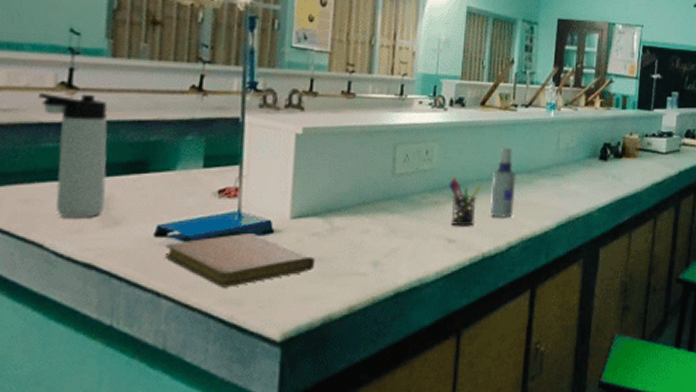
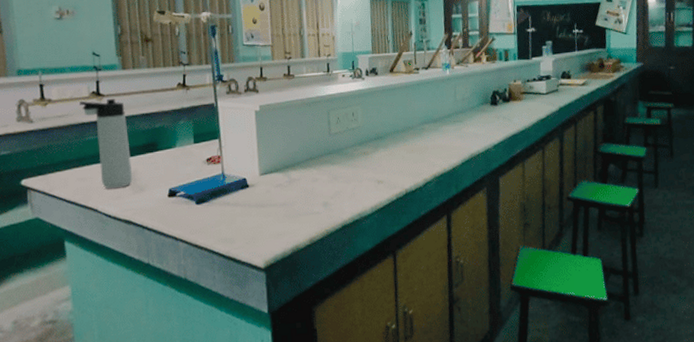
notebook: present [165,234,316,288] -> none [176,189,282,231]
pen holder: present [449,177,483,226] -> none [373,131,399,170]
spray bottle: present [489,147,516,218] -> none [405,103,426,160]

